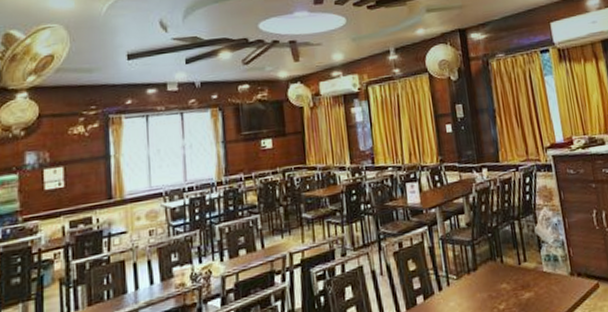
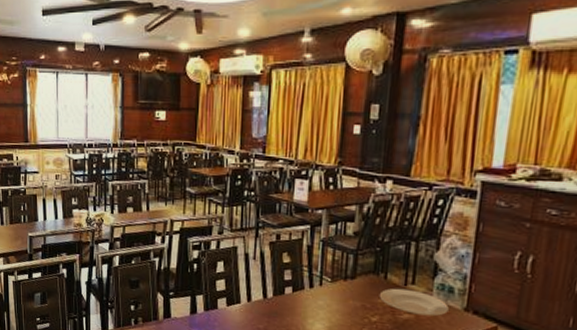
plate: none [500,267,560,292] -> present [378,288,450,317]

